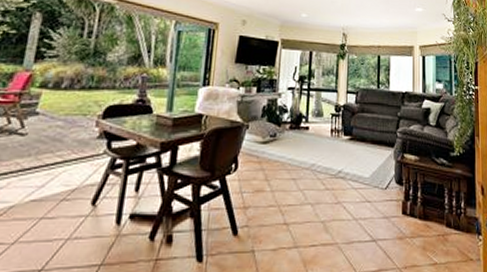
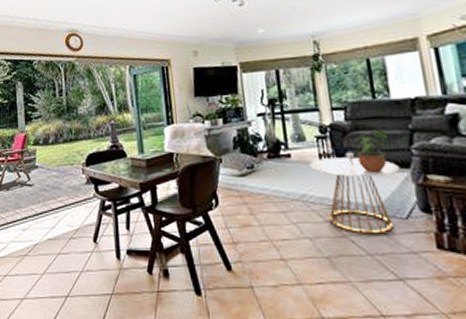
side table: none [322,130,387,201] -> present [309,152,400,234]
potted plant: none [358,113,383,149] -> present [353,128,388,173]

